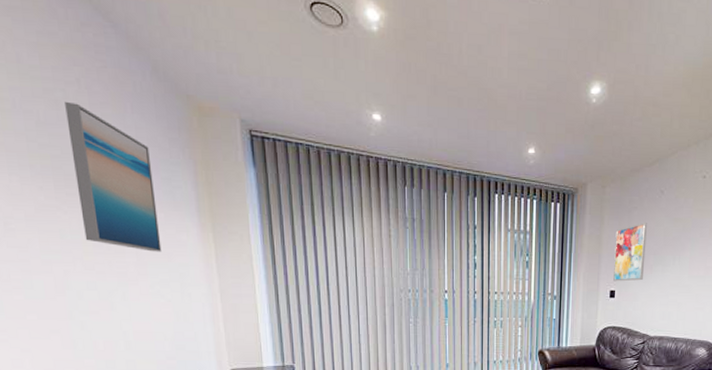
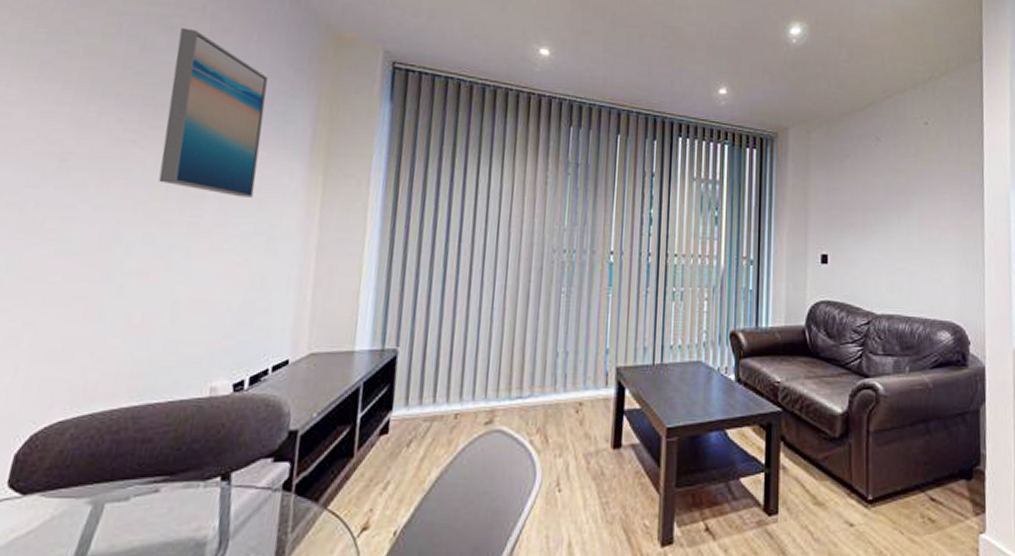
wall art: present [613,223,647,282] -> none [825,173,863,244]

